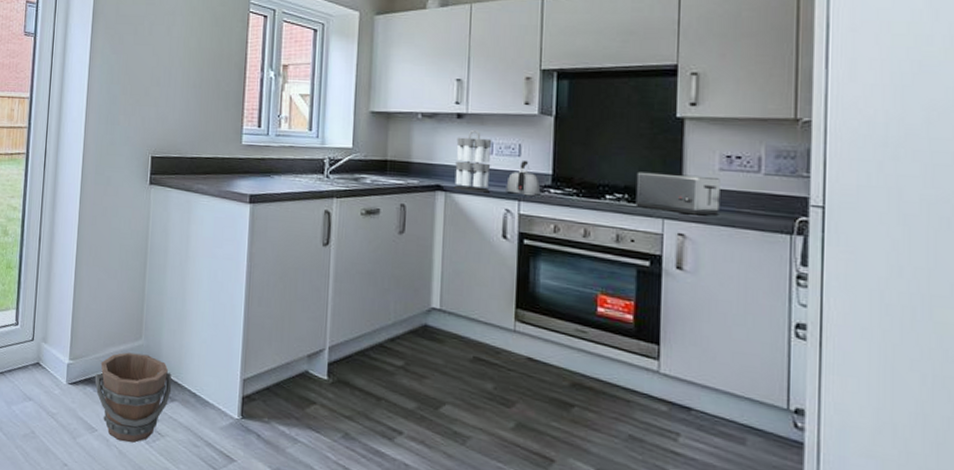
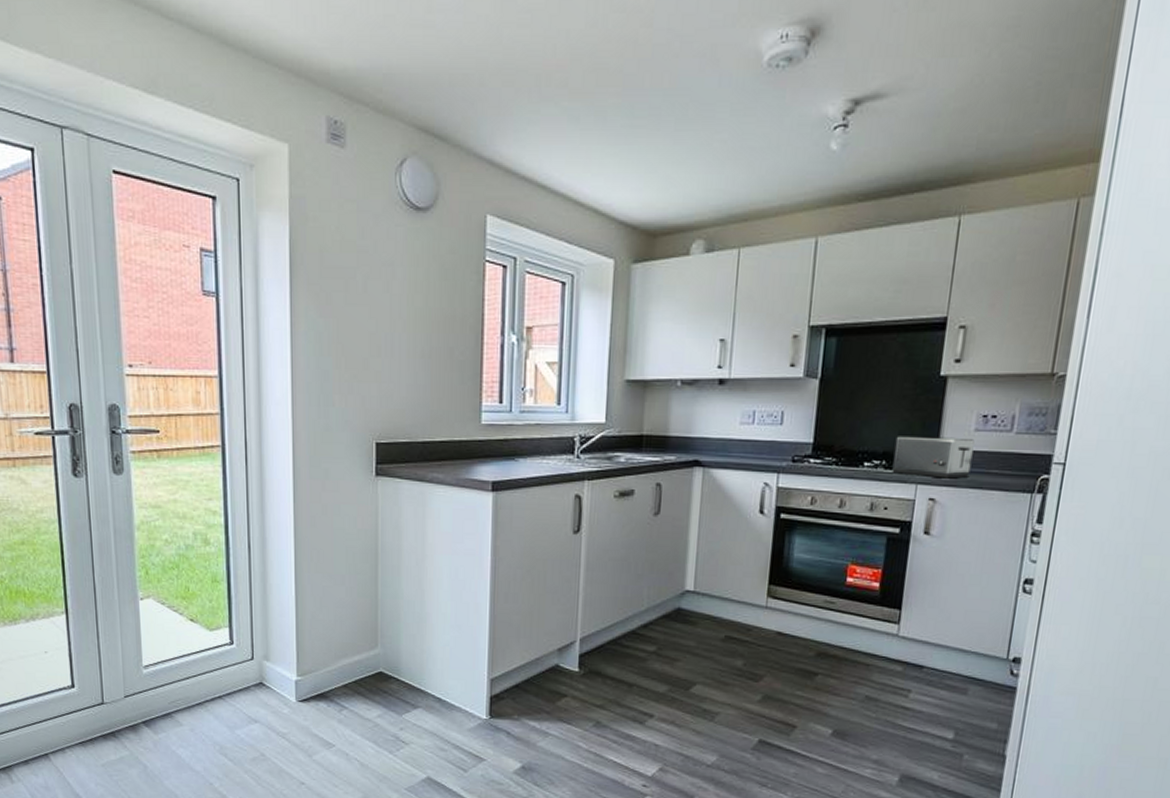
bucket: present [94,352,172,443] -> none [327,662,414,753]
spice rack: present [454,130,492,193] -> none [713,398,754,467]
kettle: present [506,160,541,197] -> none [765,428,801,468]

